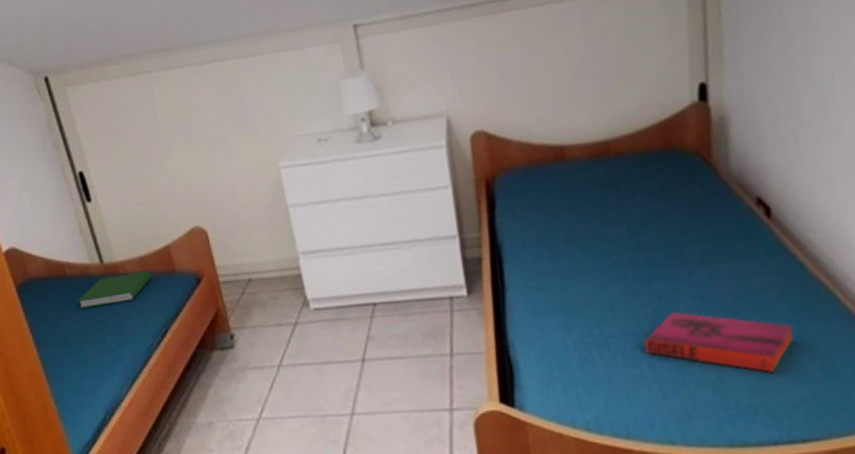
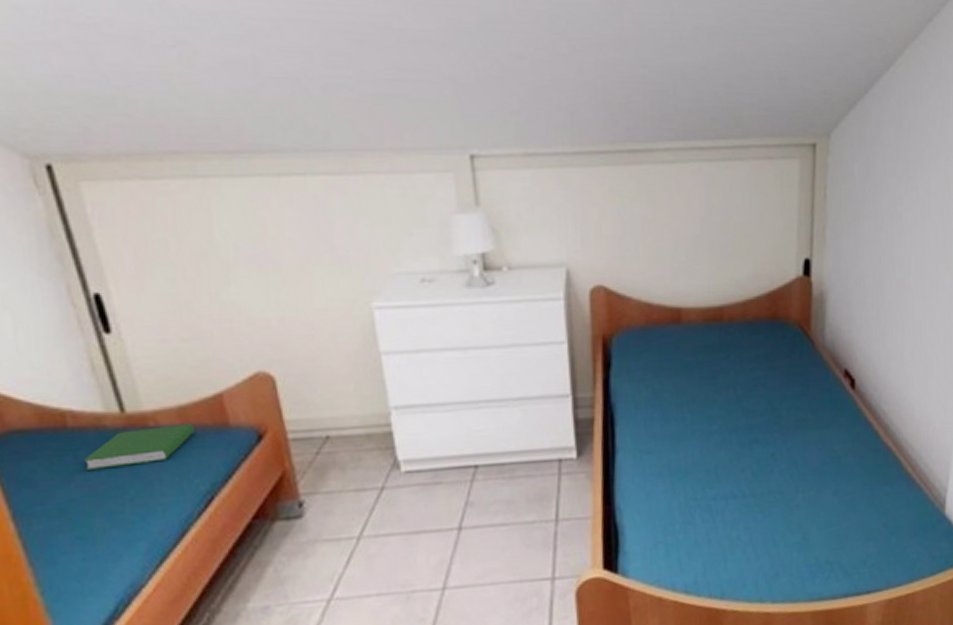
hardback book: present [643,311,794,373] -> none [741,475,867,531]

